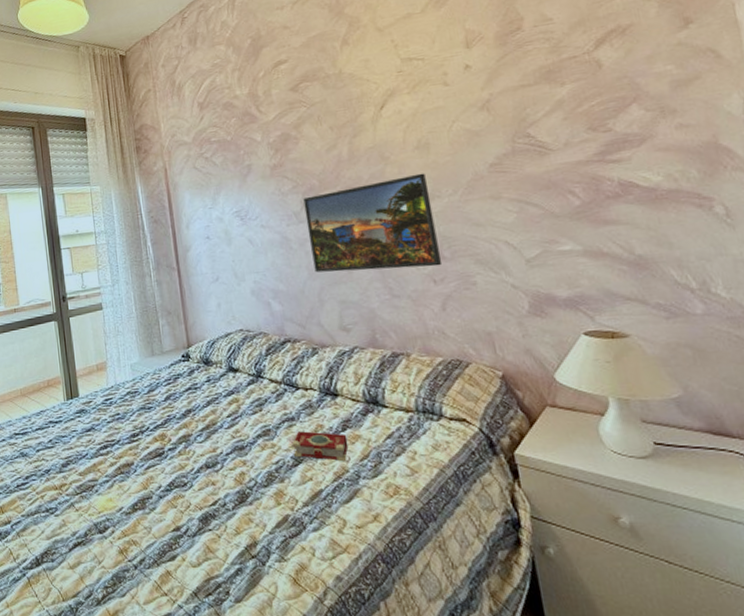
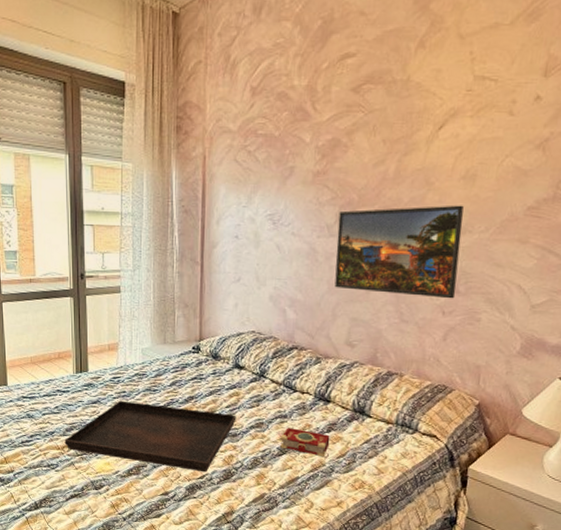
serving tray: none [61,424,241,497] -> present [64,400,237,473]

